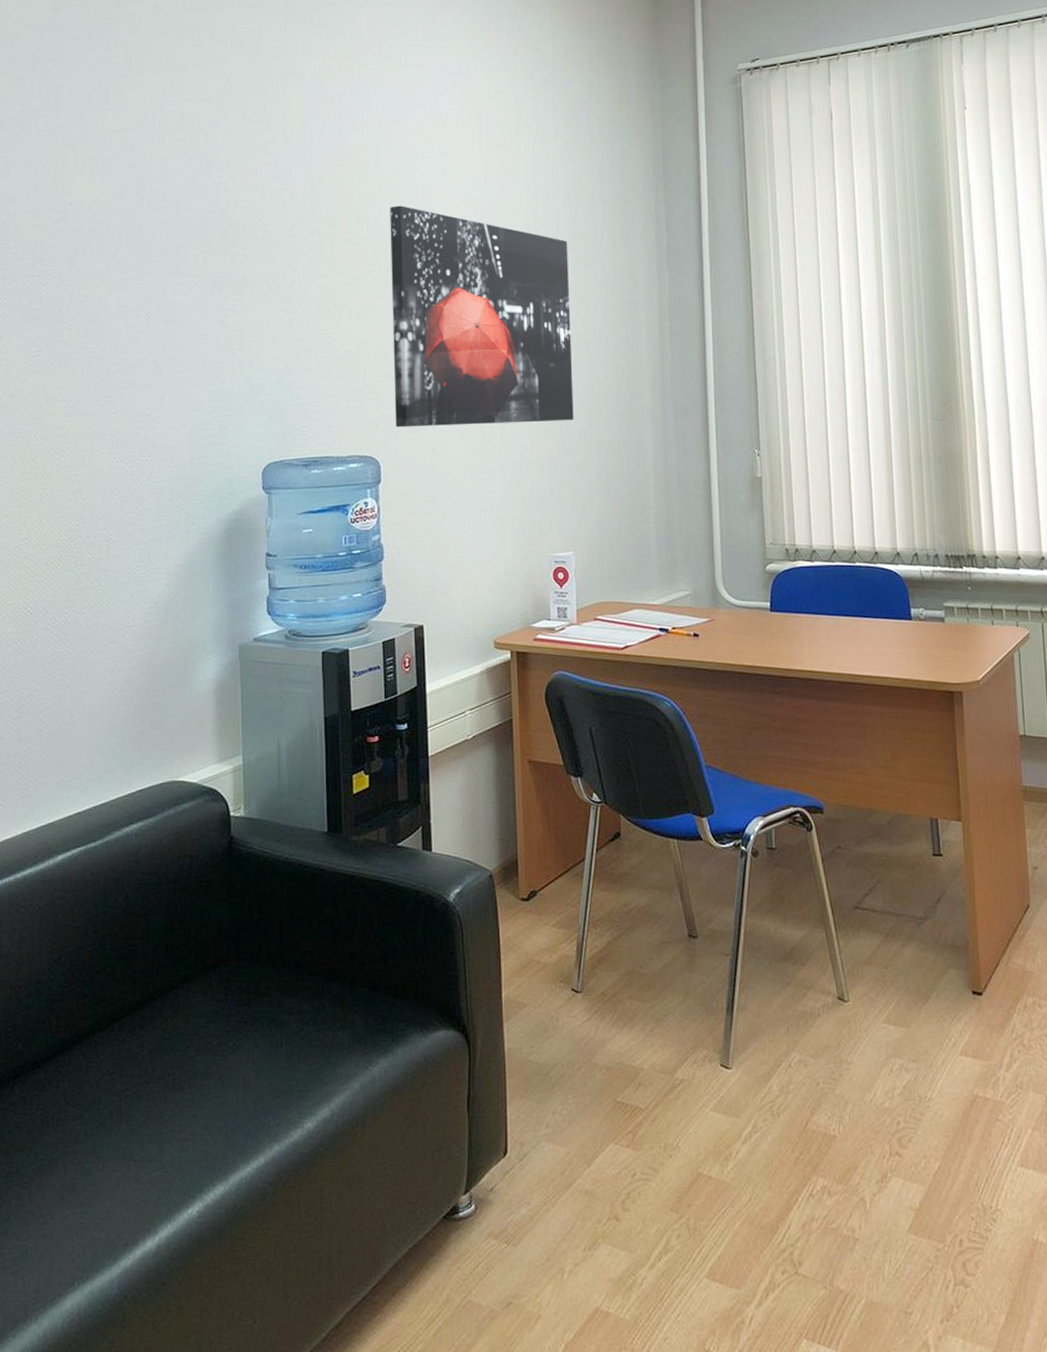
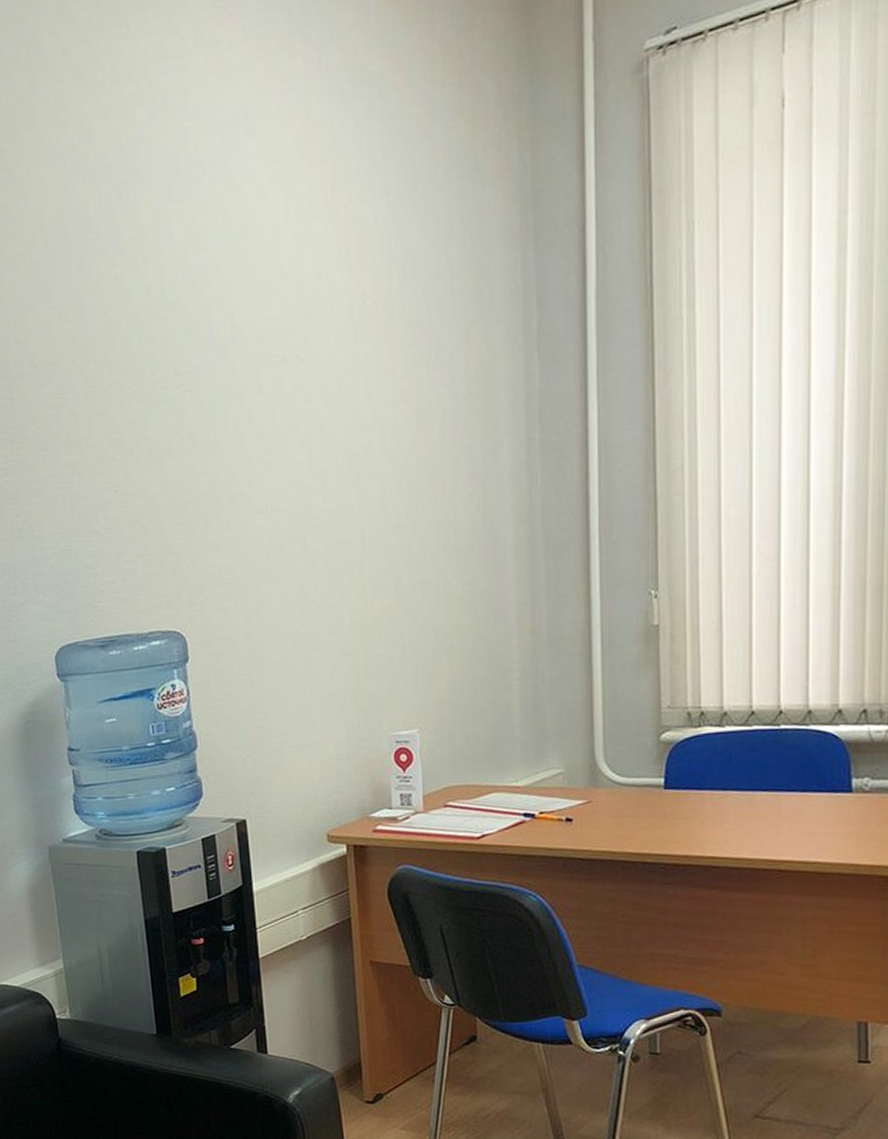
wall art: present [390,205,574,427] -> none [178,312,416,595]

